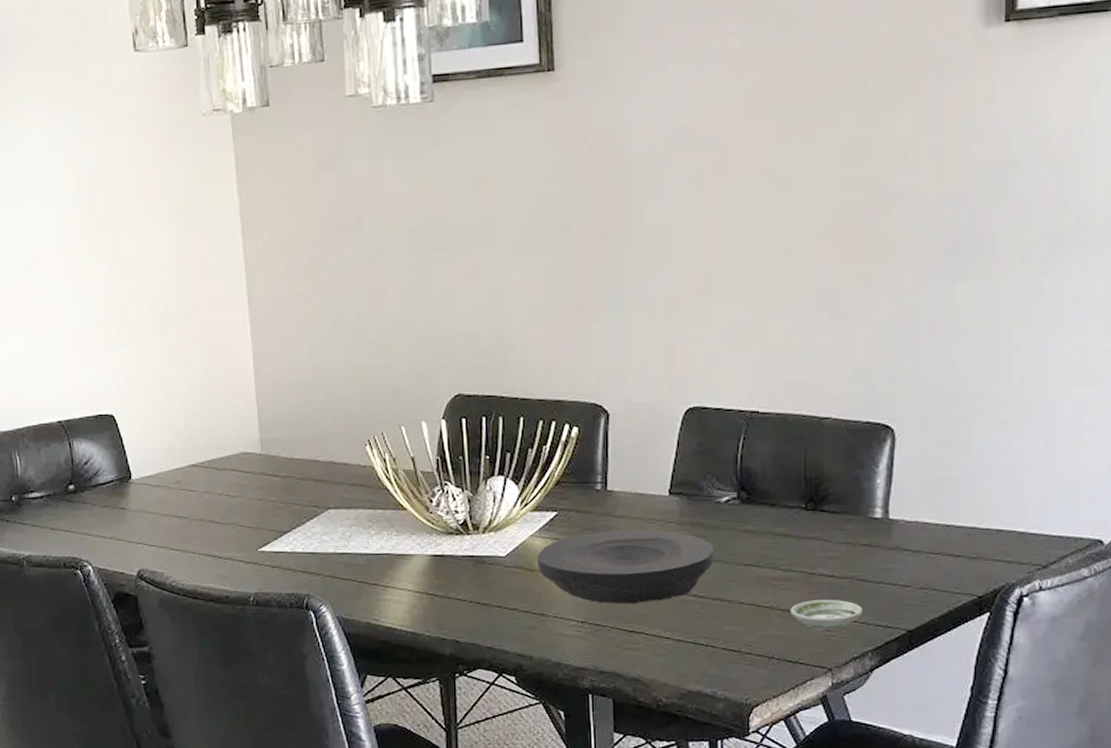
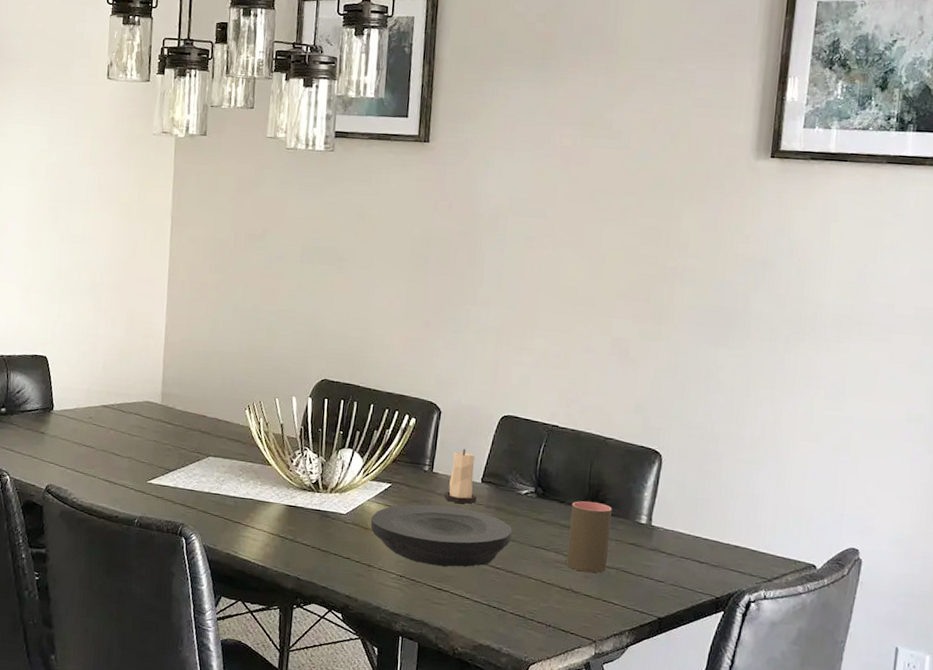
candle: none [623,456,666,525] -> present [443,449,477,504]
cup: none [786,500,837,587] -> present [566,501,612,573]
saucer: present [791,600,864,630] -> none [567,582,625,610]

